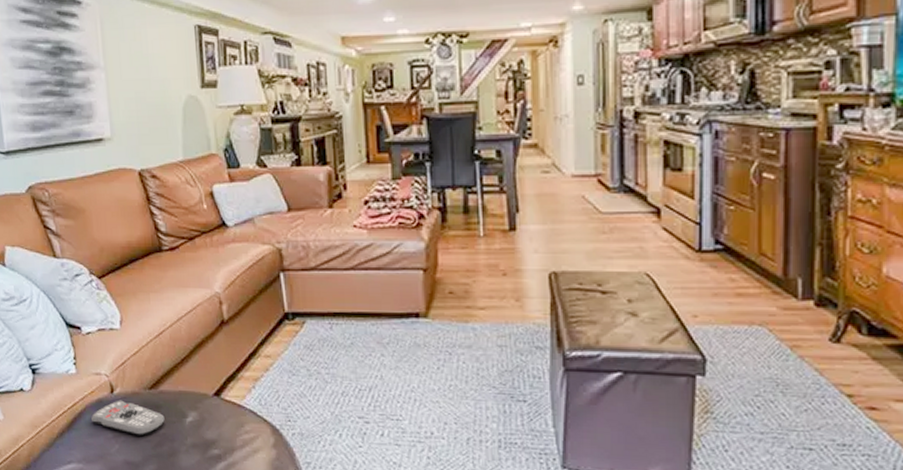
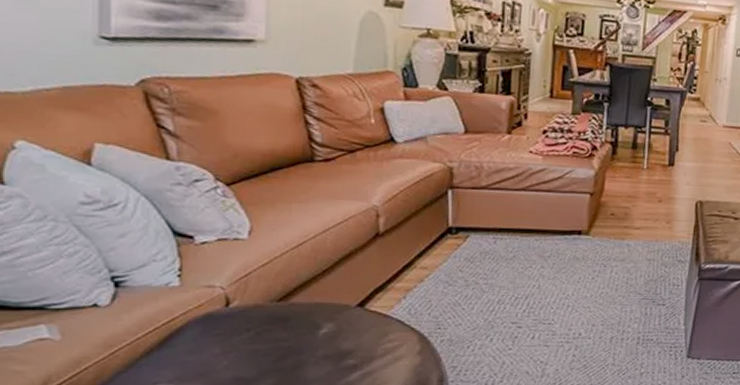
remote control: present [91,400,165,436] -> none [194,313,293,351]

